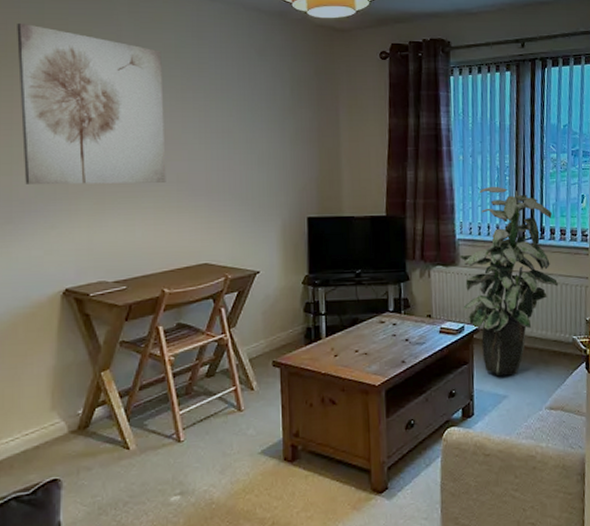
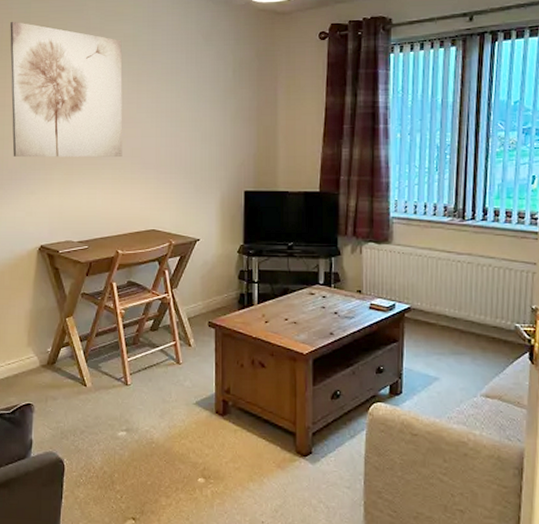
indoor plant: present [459,186,559,376] -> none [392,164,502,358]

